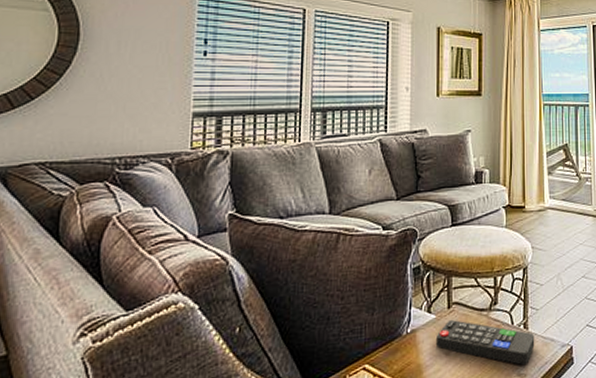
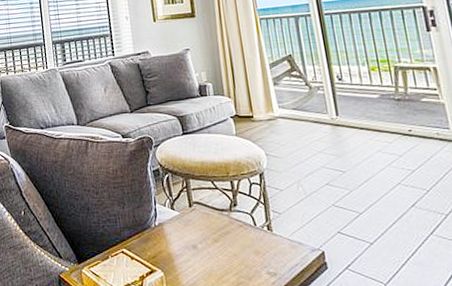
remote control: present [435,320,535,365] -> none [181,217,282,264]

